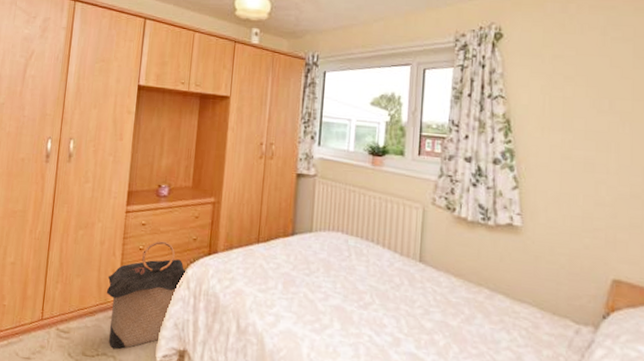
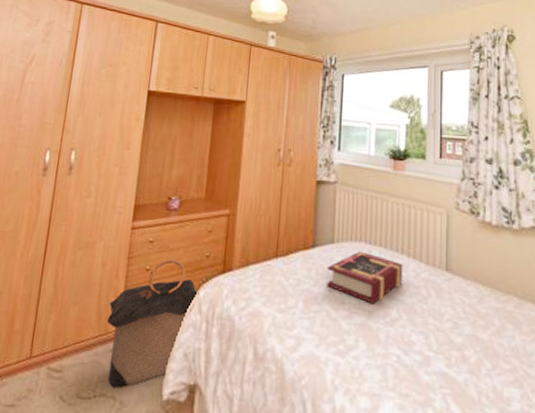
book: none [304,240,378,289] -> present [326,251,403,304]

